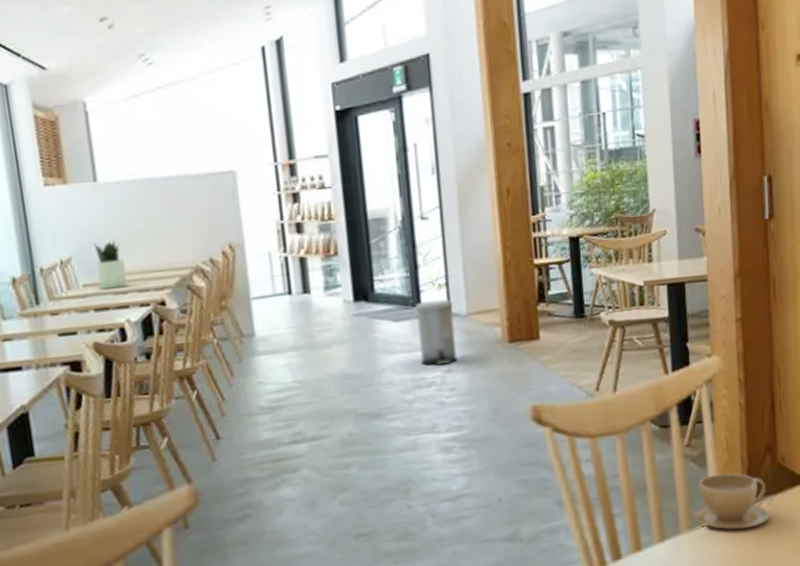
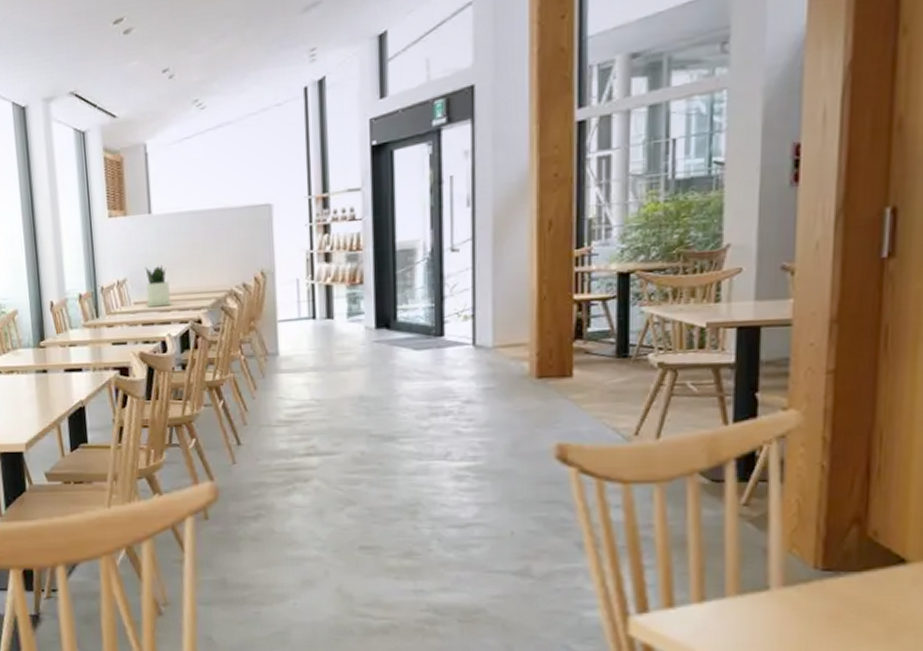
pedal bin: present [416,299,457,366] -> none [438,331,478,396]
teacup: present [693,473,771,530] -> none [744,539,851,603]

